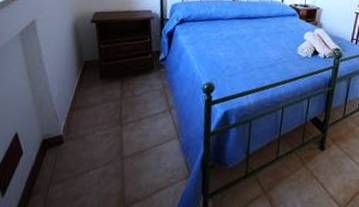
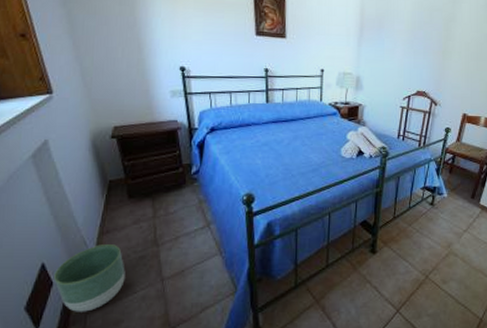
planter: none [24,120,90,183] -> present [54,244,125,312]

